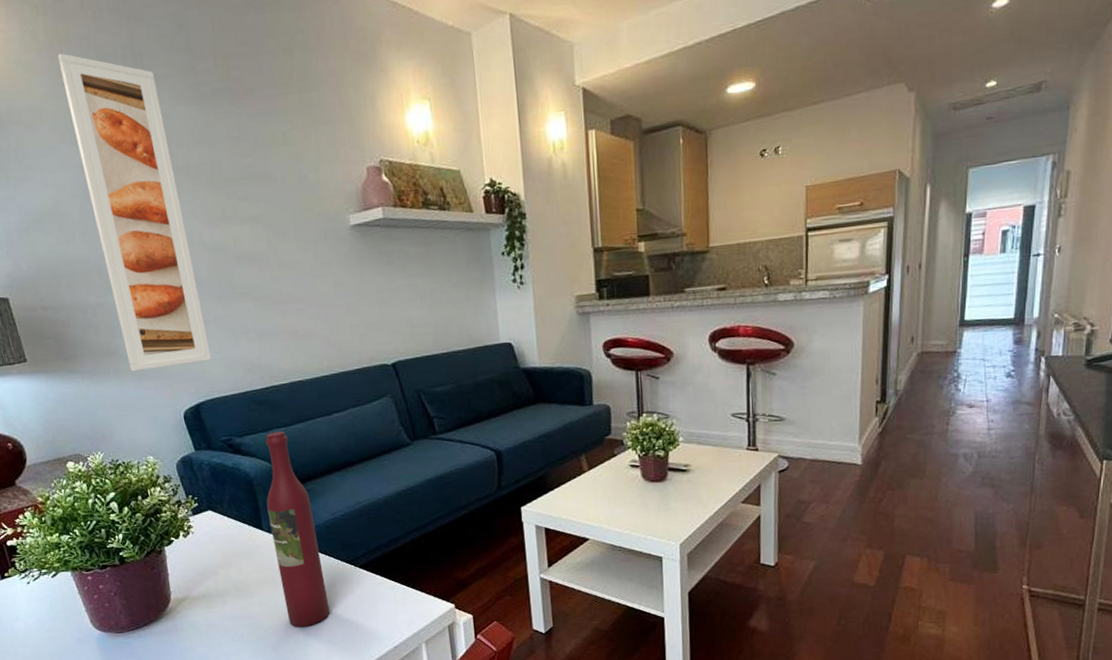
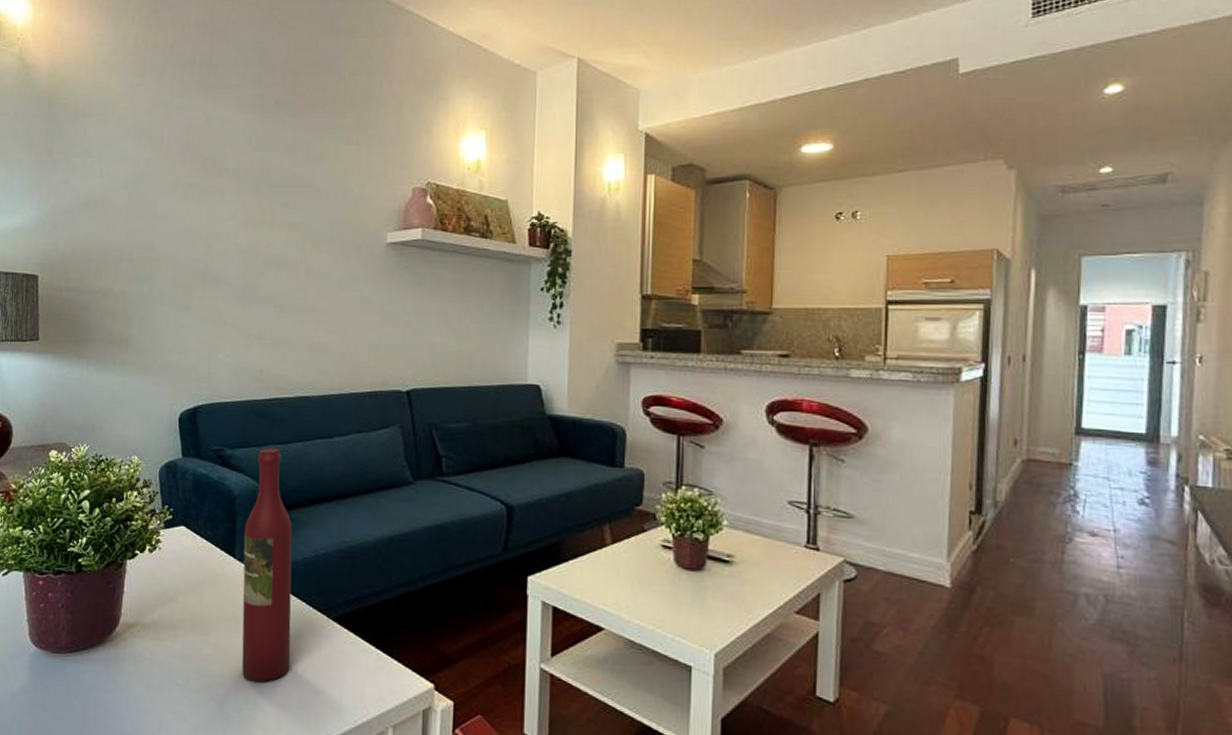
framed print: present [57,53,211,372] -> none [136,58,225,364]

